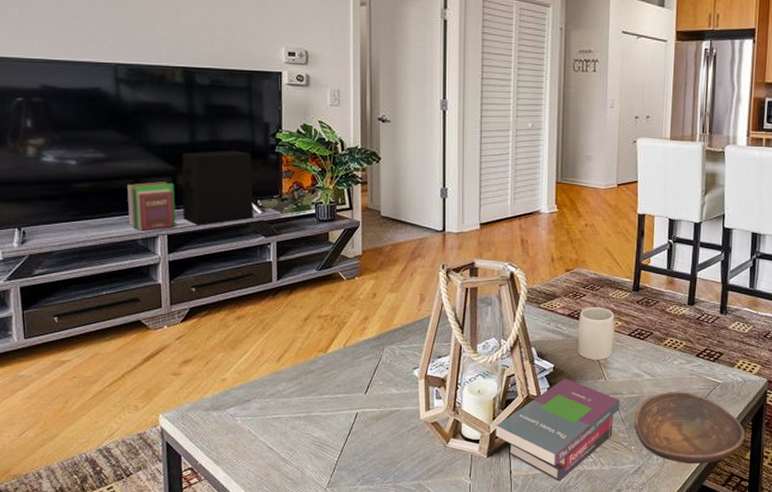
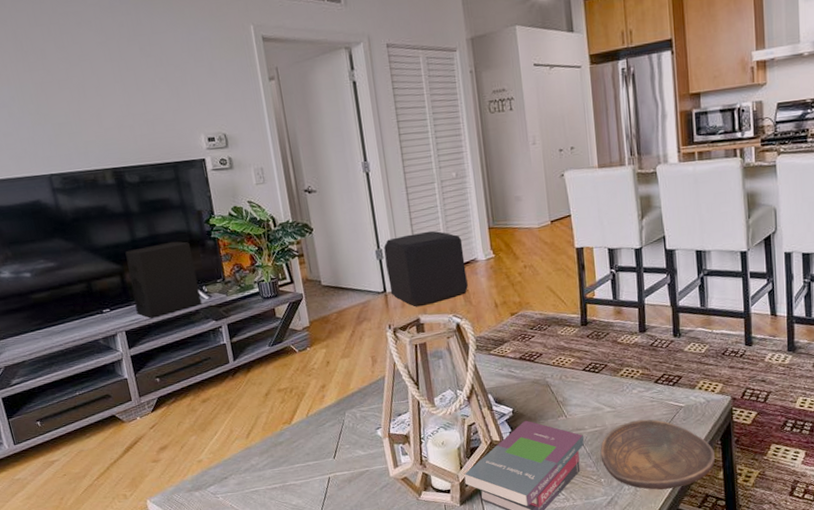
books: present [127,182,176,231] -> none [80,281,131,331]
pouf: none [449,177,528,251] -> present [384,231,468,307]
mug: present [577,307,616,360] -> none [530,346,570,400]

